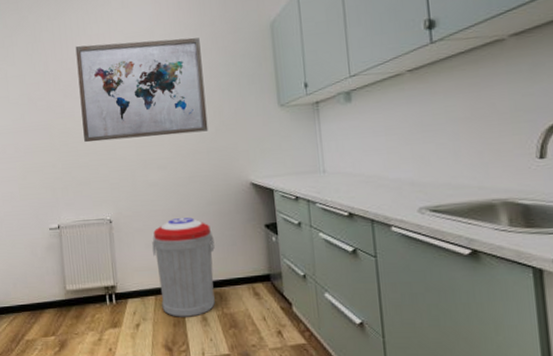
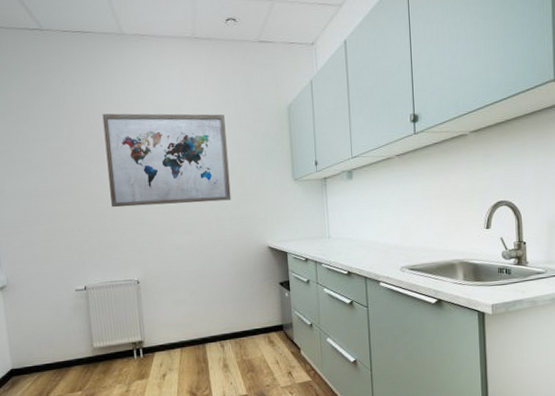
trash can: present [152,217,215,317] -> none [178,277,236,366]

